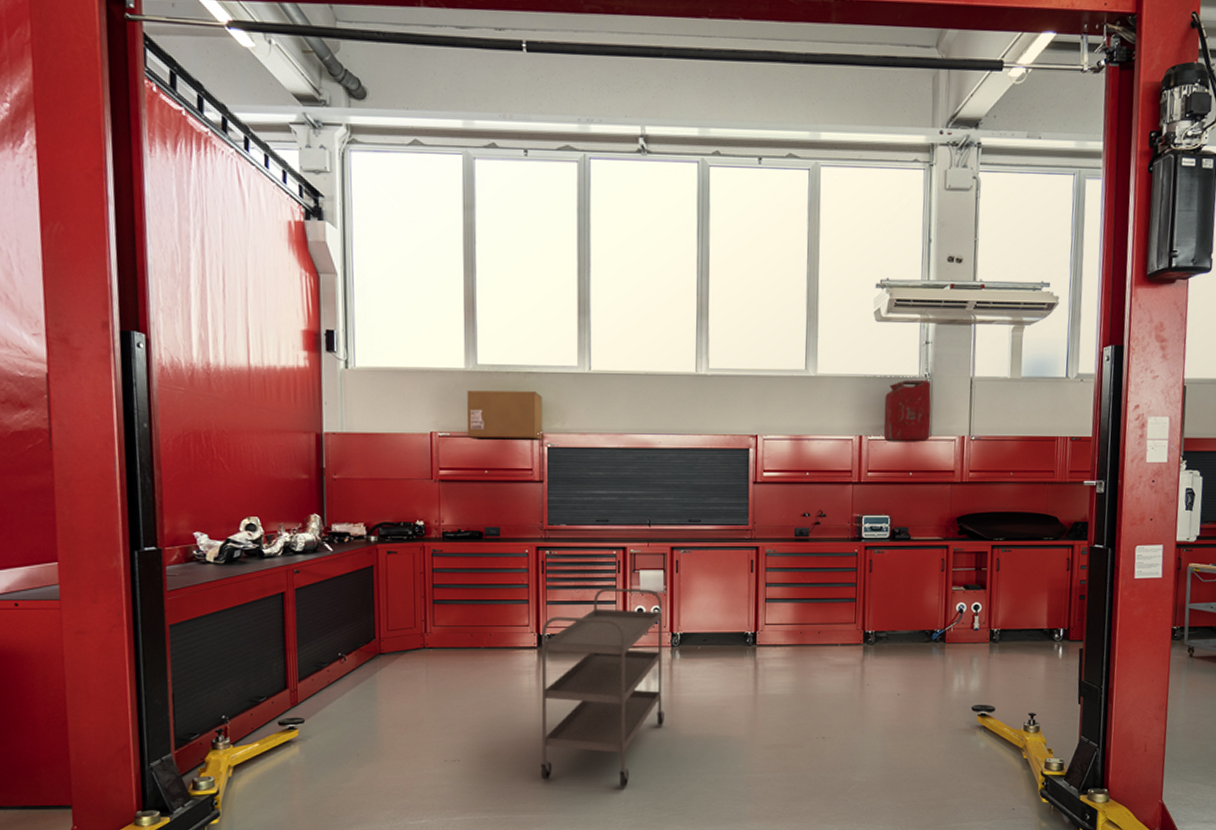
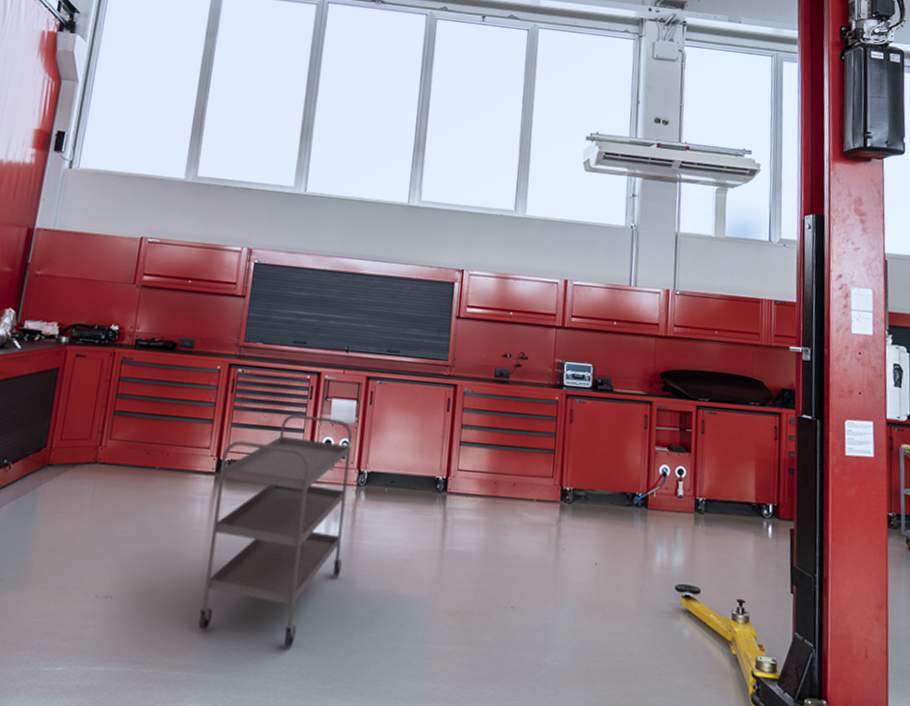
box: present [466,390,543,441] -> none [176,200,256,256]
jerry can: present [883,379,932,442] -> none [588,229,637,292]

